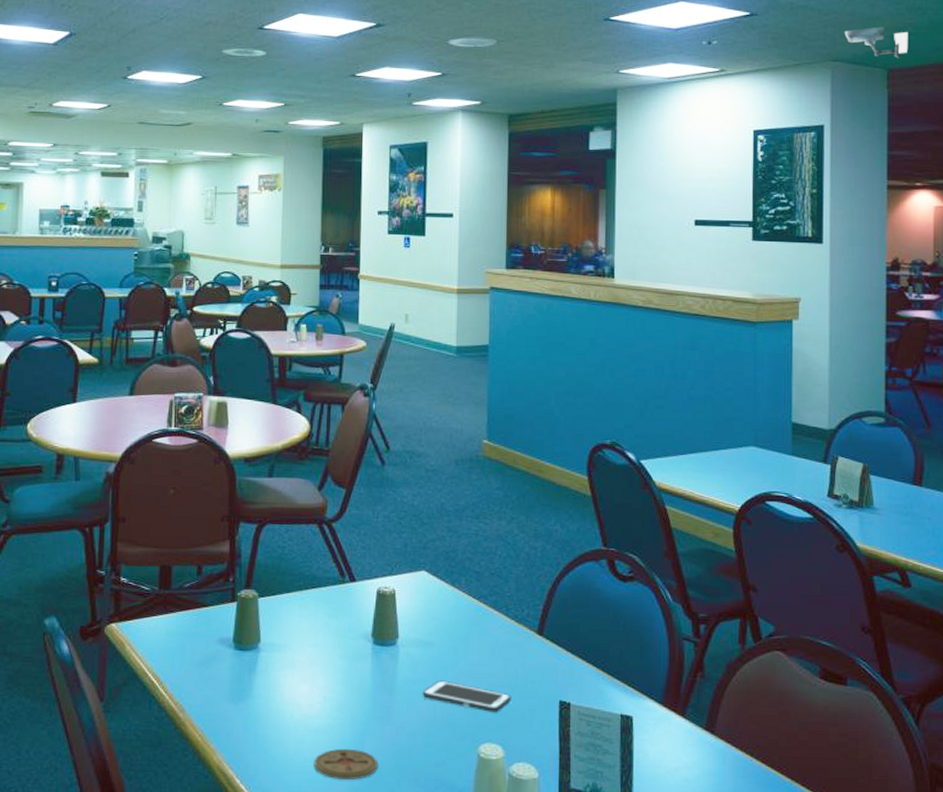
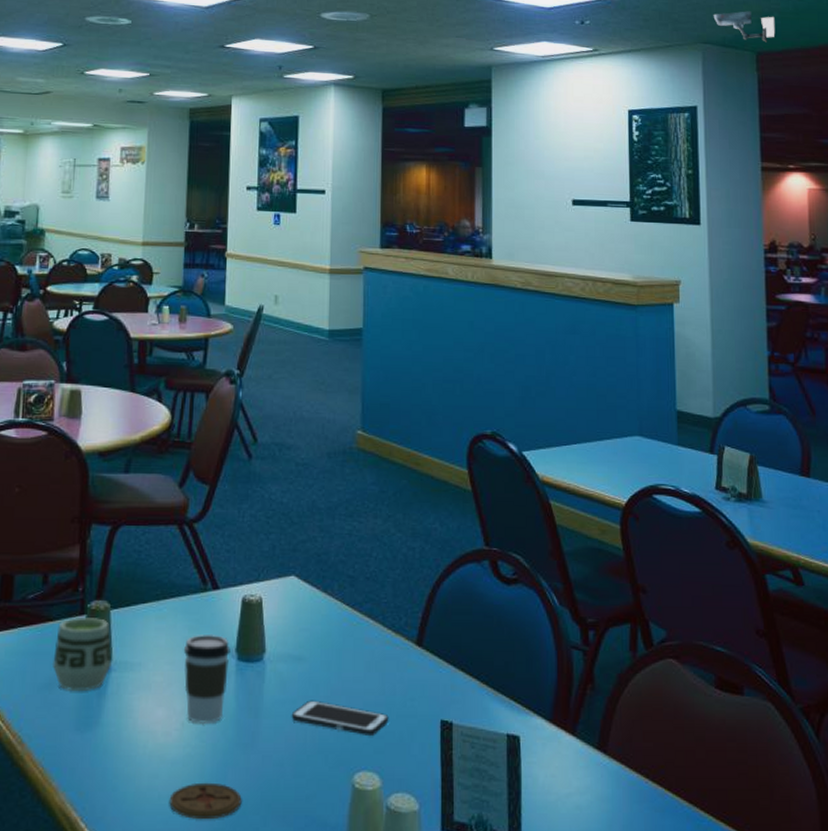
cup: none [207,603,260,667] -> present [51,616,112,690]
coffee cup: none [325,620,367,698] -> present [184,633,231,723]

